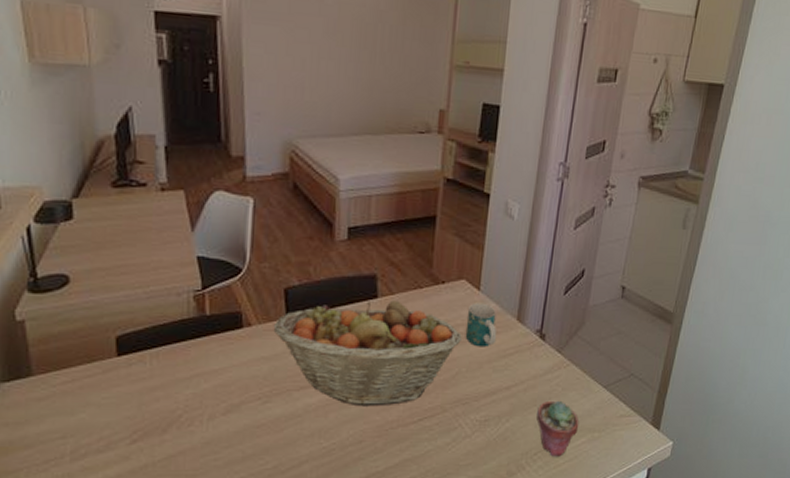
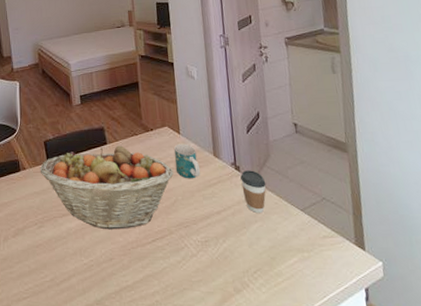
potted succulent: present [536,400,579,457] -> none [247,223,288,275]
coffee cup: none [542,339,572,390] -> present [240,170,266,214]

